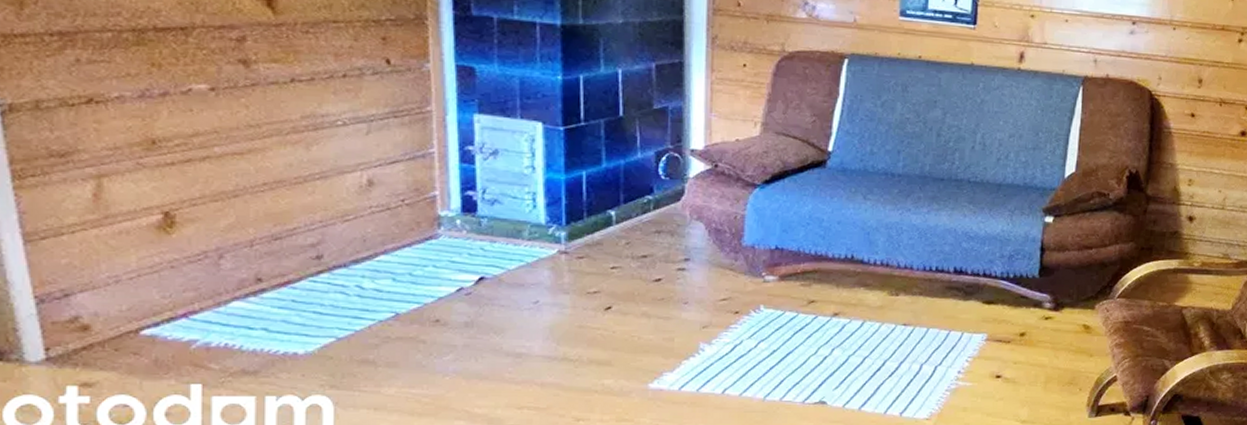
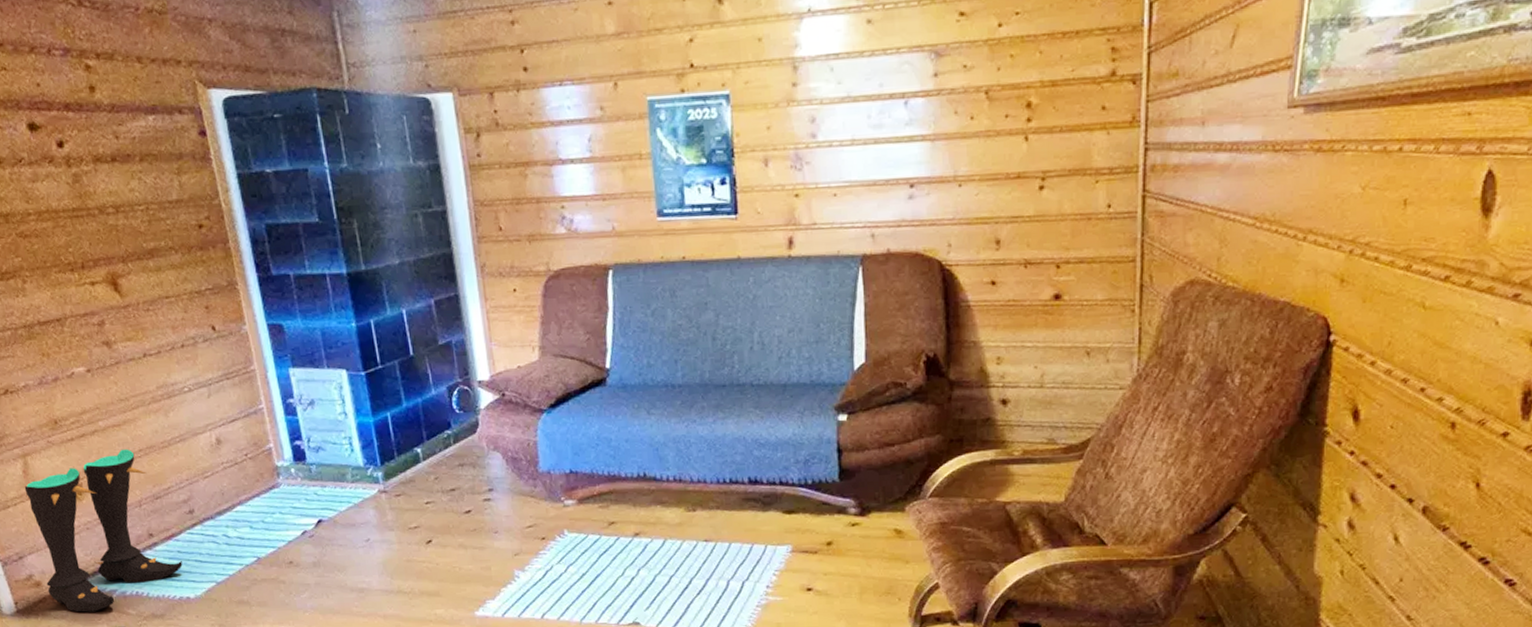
boots: none [91,180,295,364] -> present [24,448,183,613]

